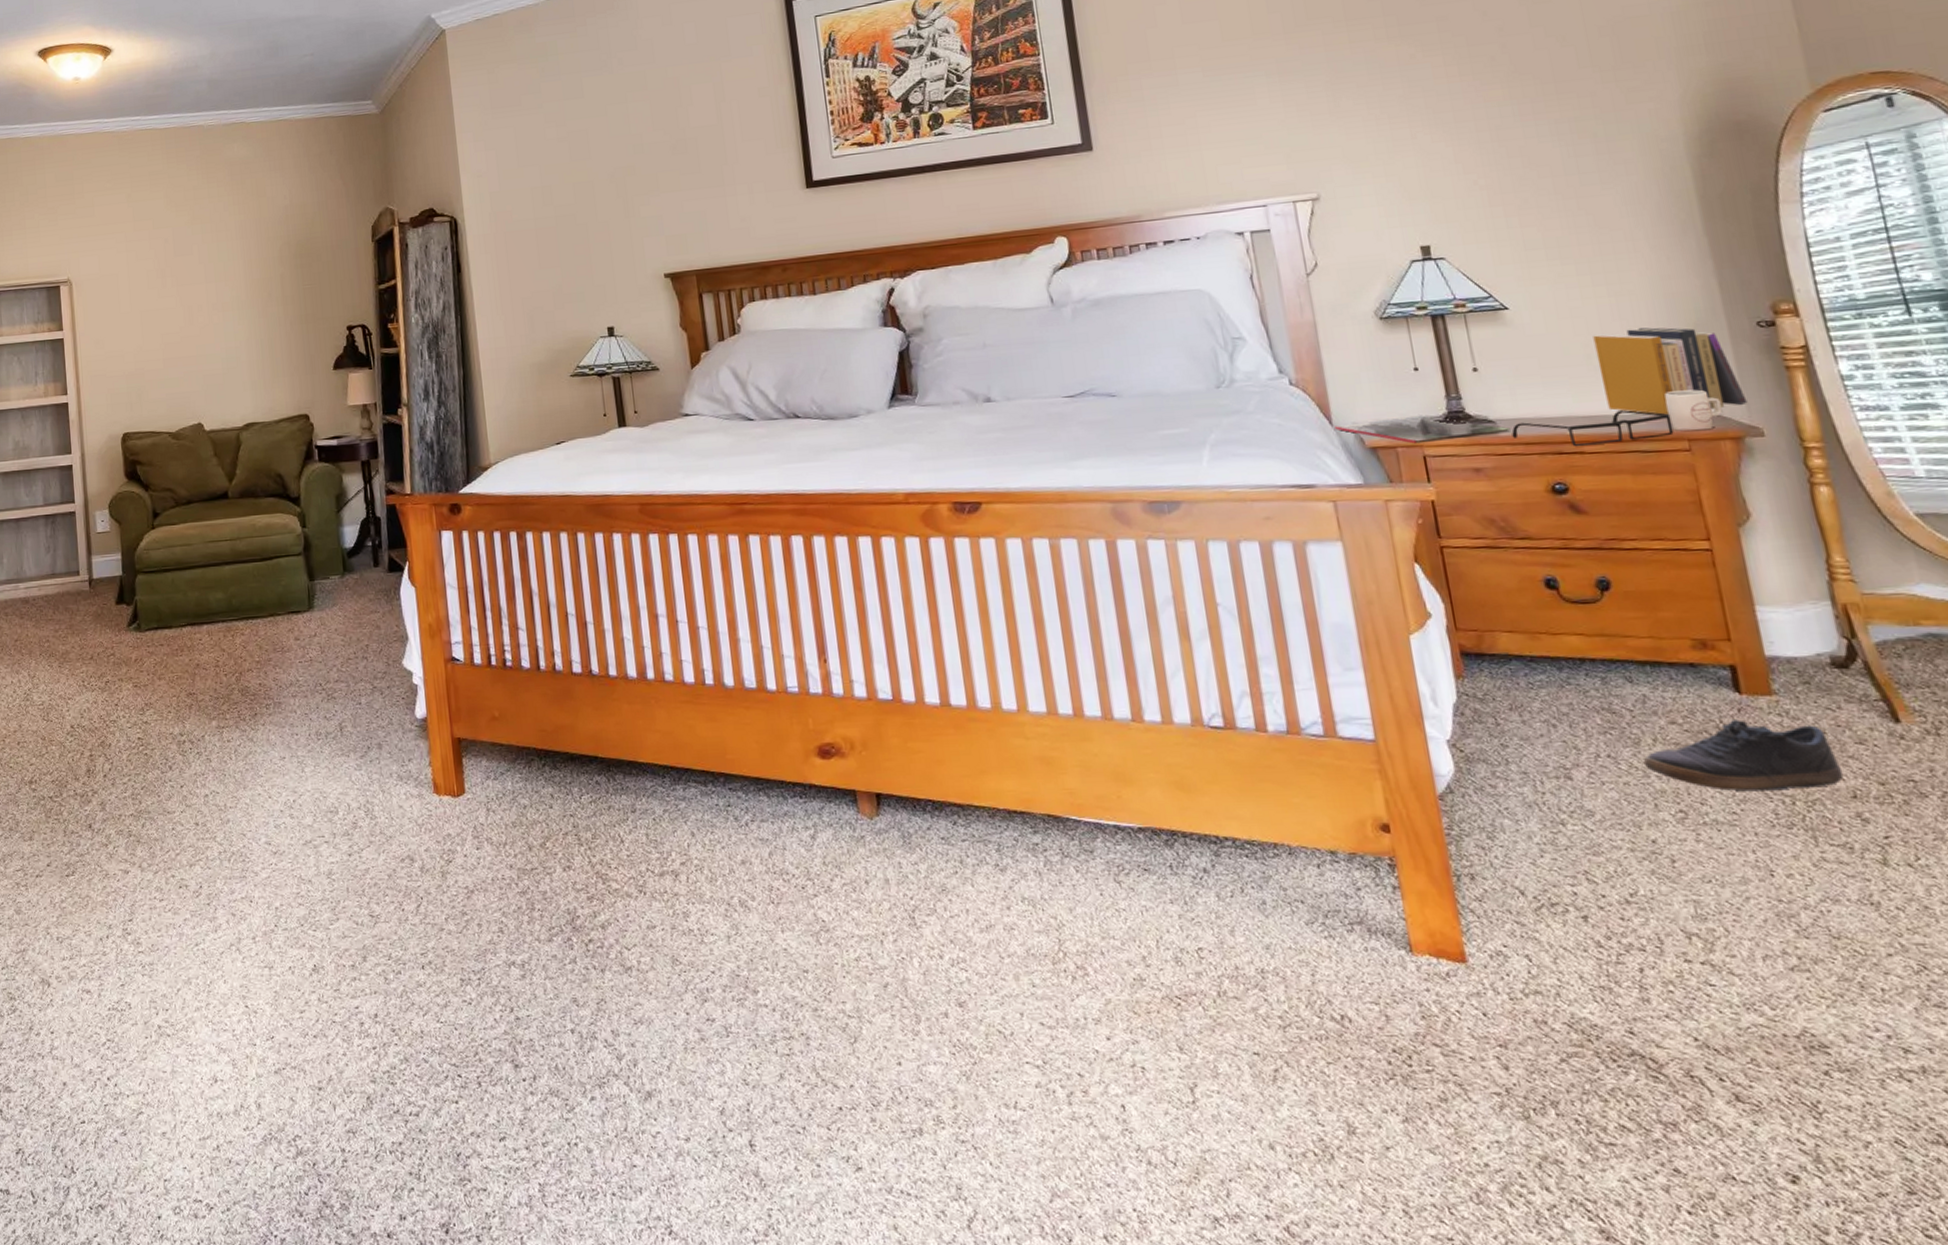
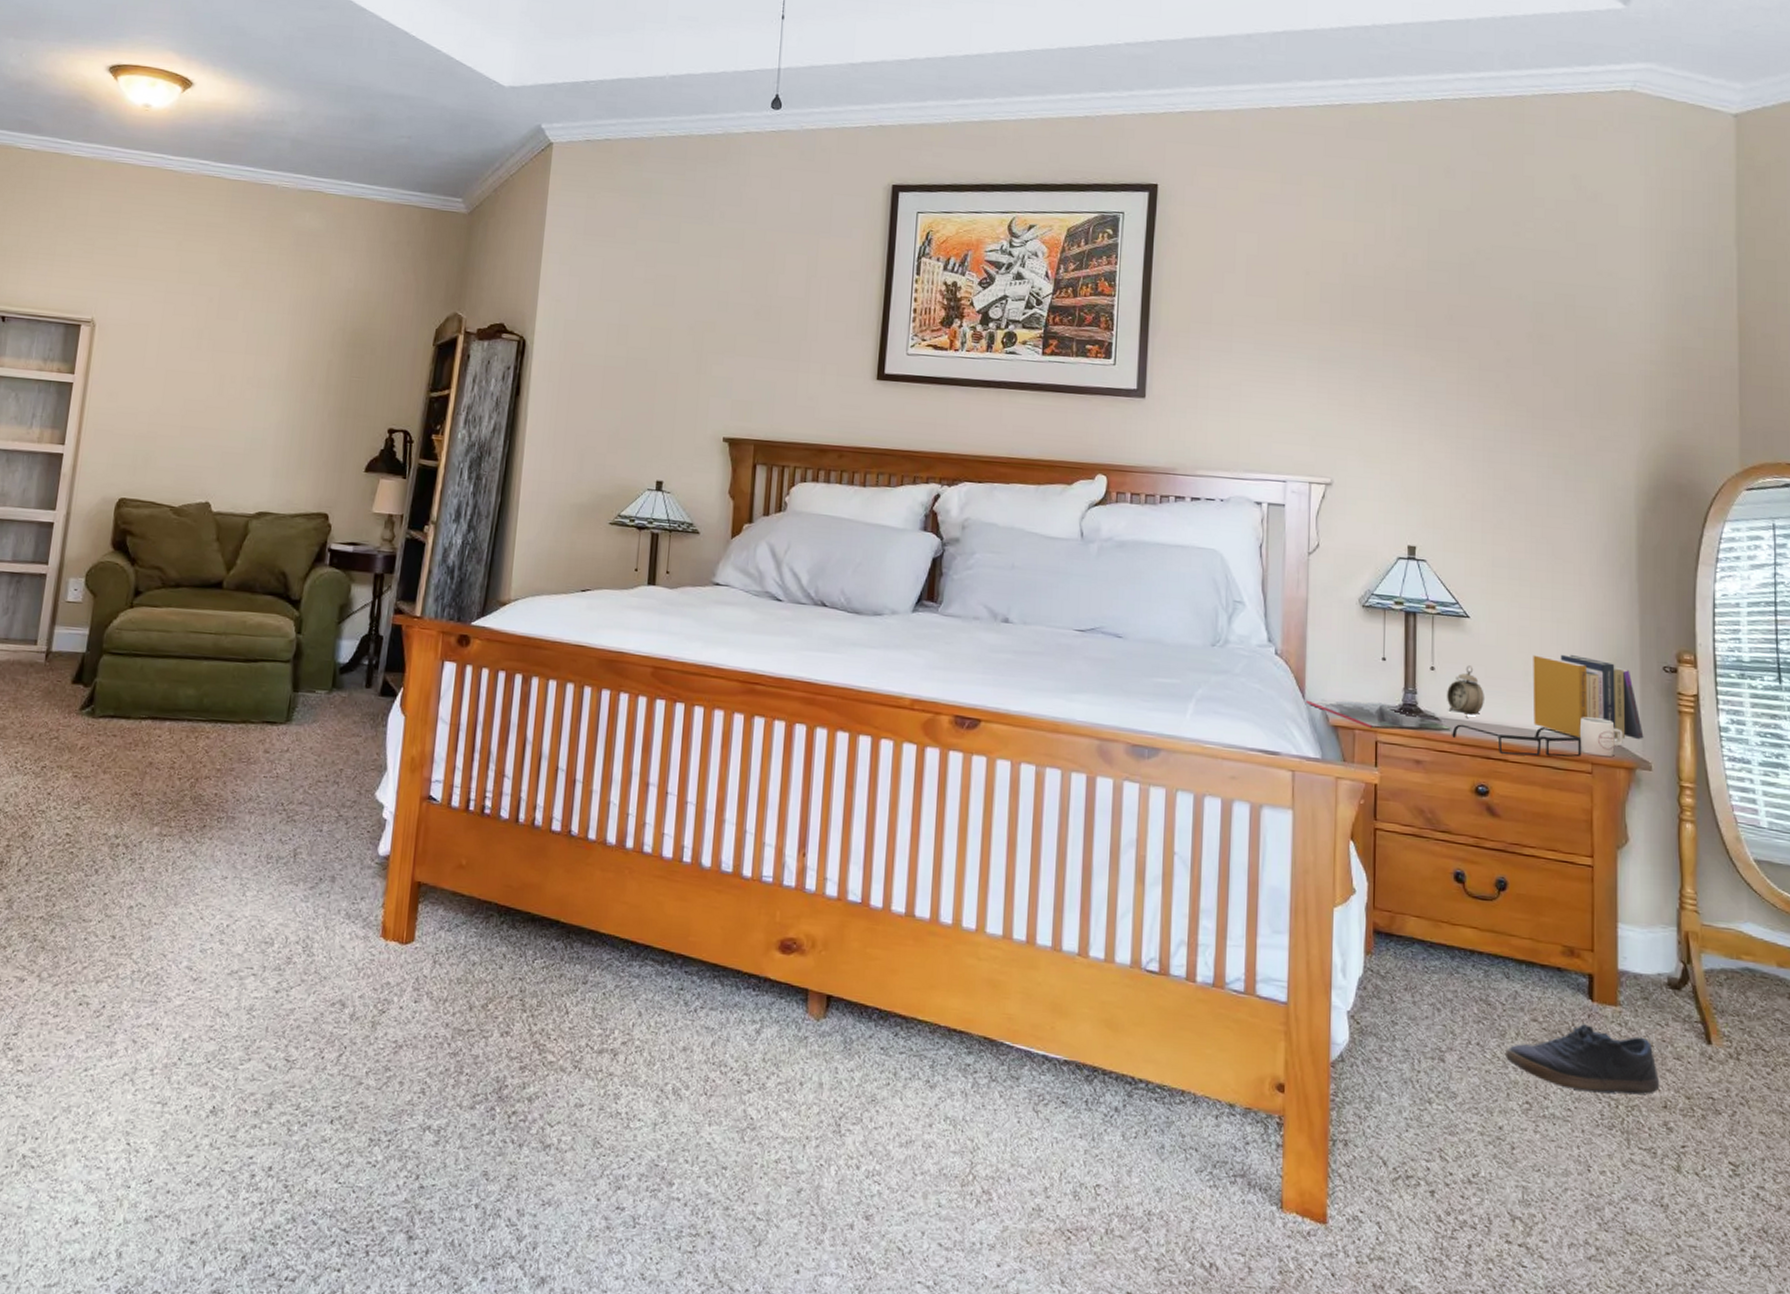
alarm clock: none [1497,359,1544,415] -> present [1447,665,1484,717]

